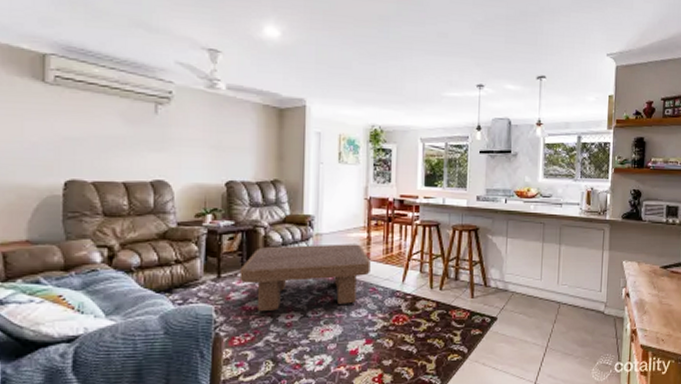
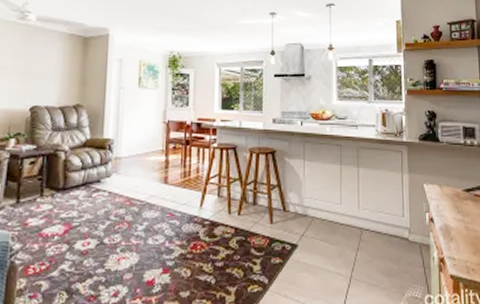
coffee table: present [239,244,371,312] -> none [38,167,168,239]

